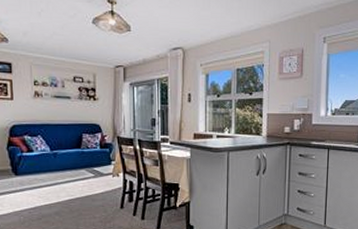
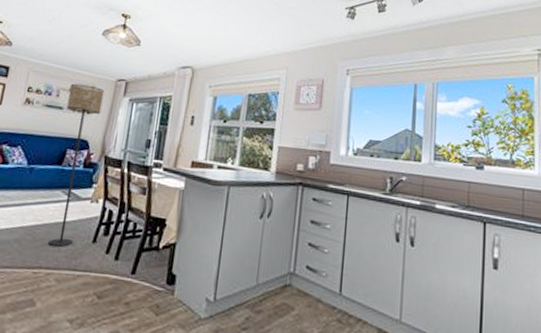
floor lamp: none [72,73,106,214] -> present [48,83,105,247]

